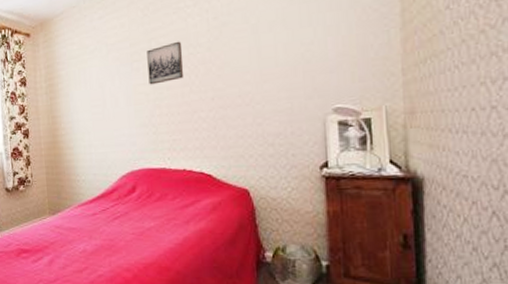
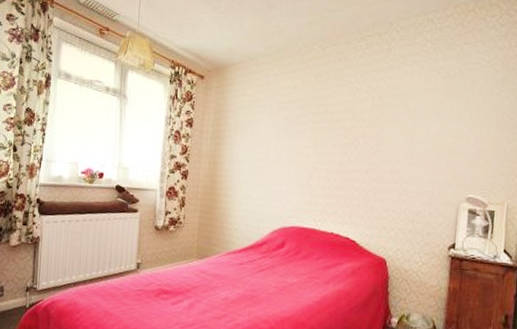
wall art: present [147,41,184,85] -> none [312,112,348,149]

